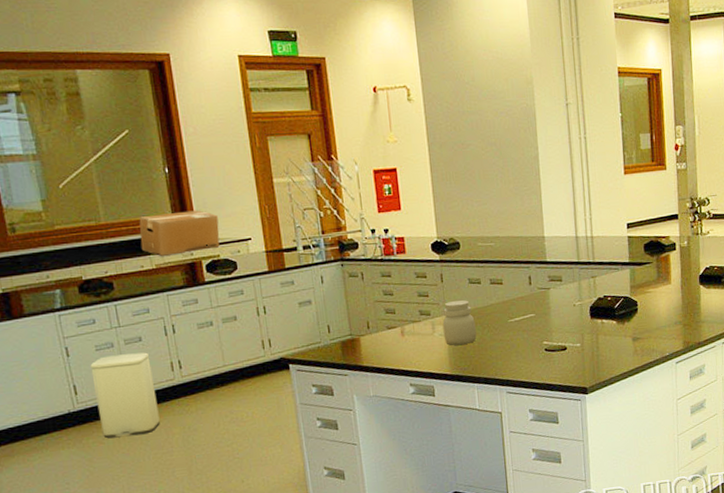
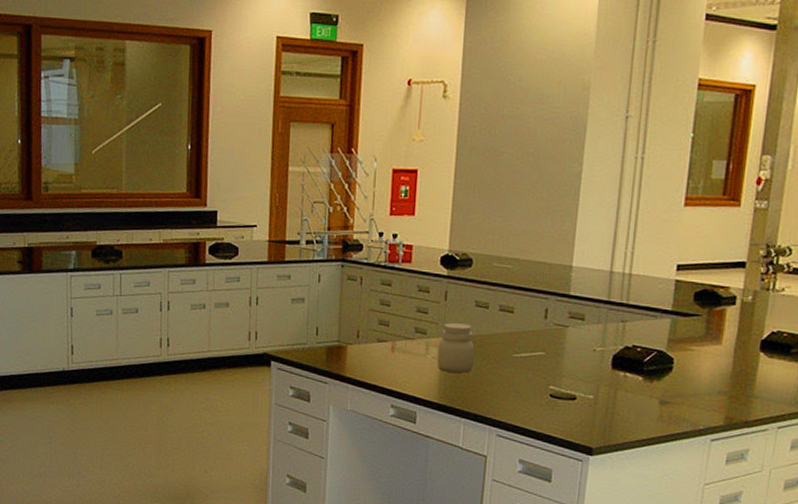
pedal bin: present [90,352,160,439] -> none [88,322,143,405]
box: present [139,210,220,256] -> none [153,189,229,232]

